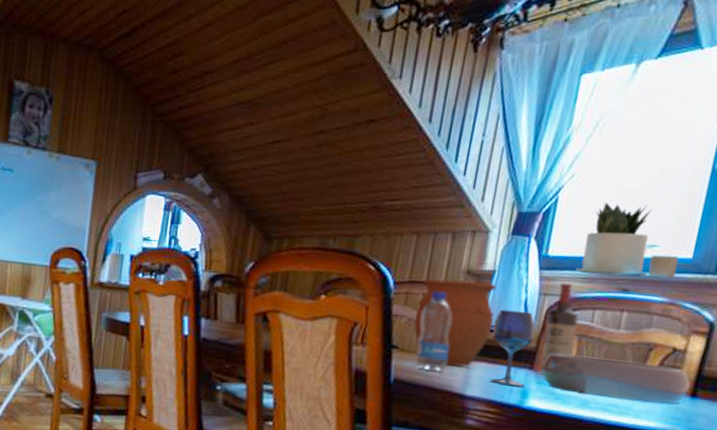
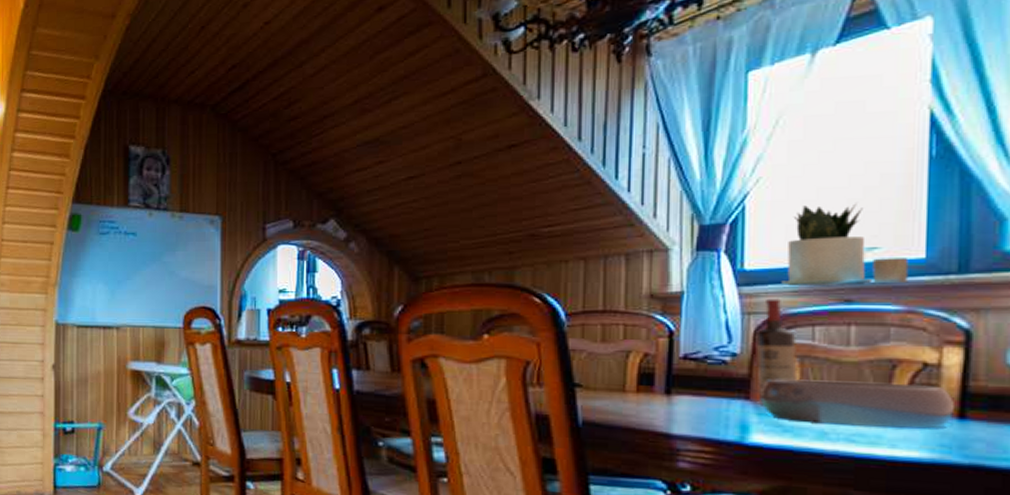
vase: present [413,278,496,367] -> none [595,306,692,403]
bottle: present [415,292,453,372] -> none [604,321,644,409]
wineglass: present [490,309,535,388] -> none [691,334,744,421]

